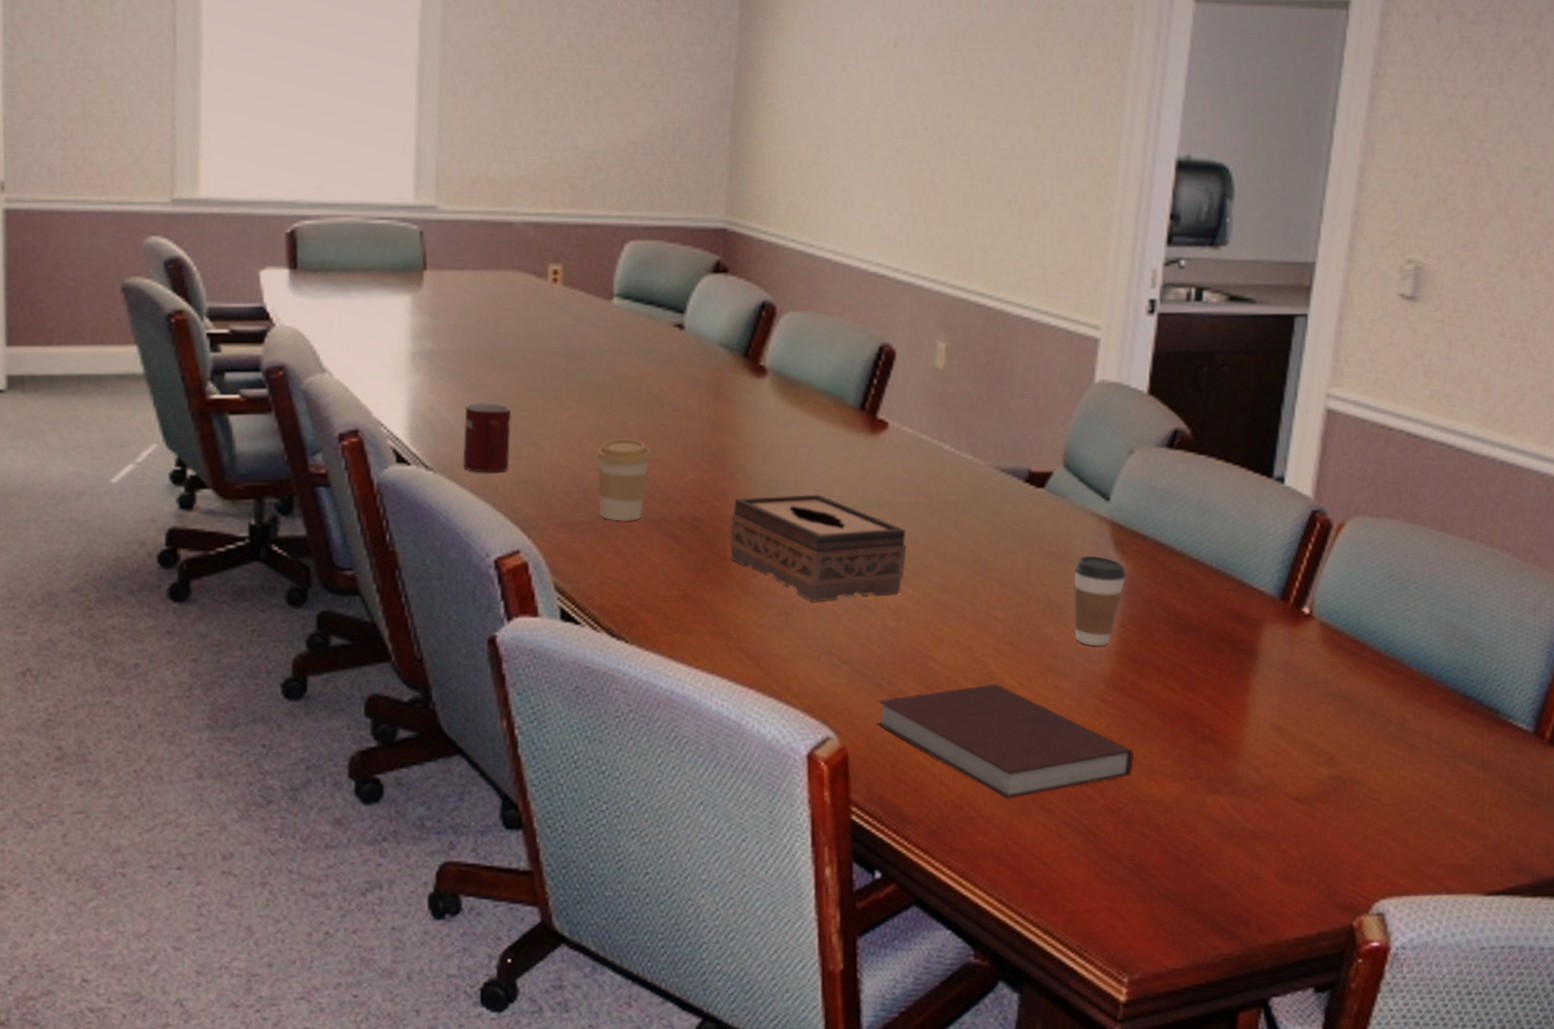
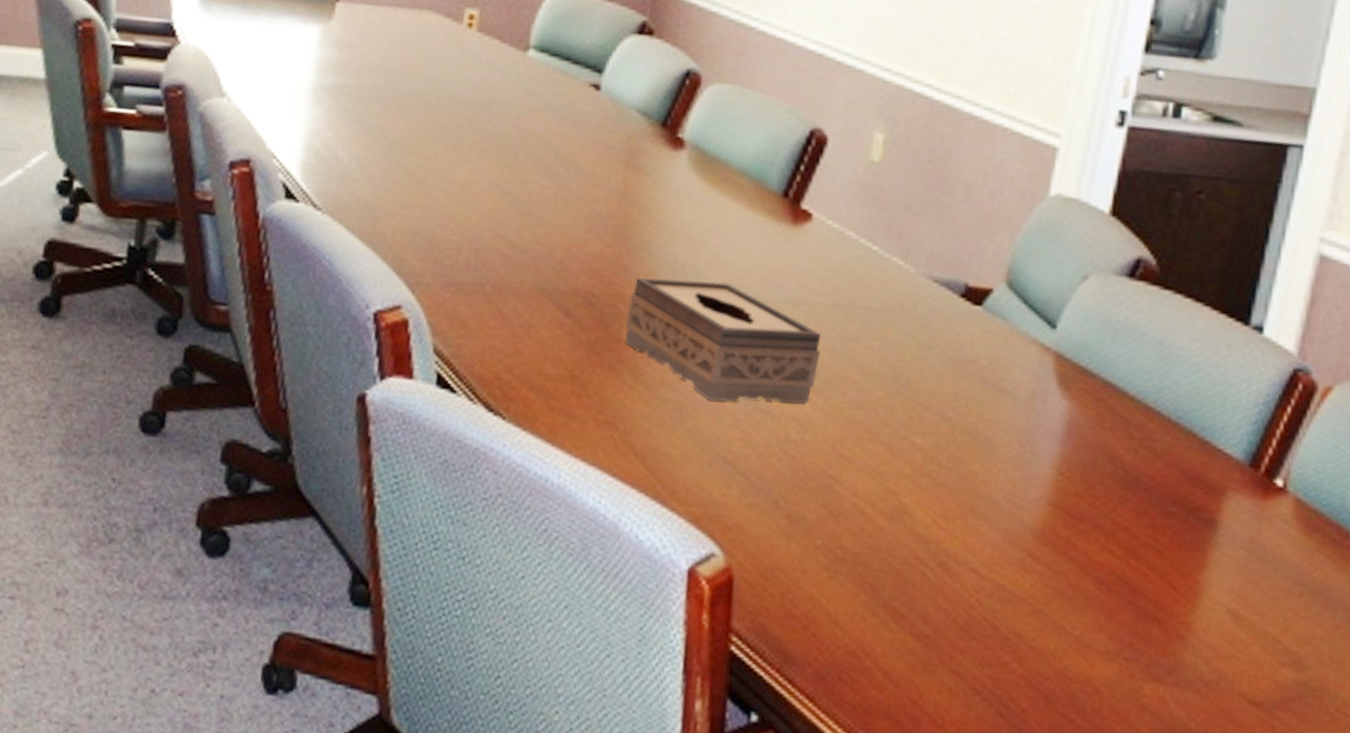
mug: present [463,402,512,473] -> none [353,143,410,221]
coffee cup: present [596,437,652,521] -> none [490,198,552,289]
notebook: present [876,683,1134,799] -> none [768,518,1062,653]
coffee cup: present [1074,555,1126,646] -> none [1003,387,1069,493]

